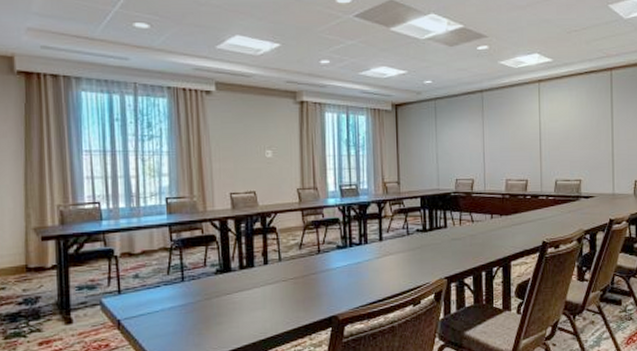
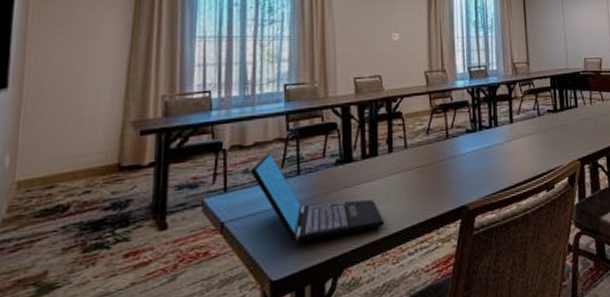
laptop: none [140,261,262,340] -> present [250,153,385,242]

